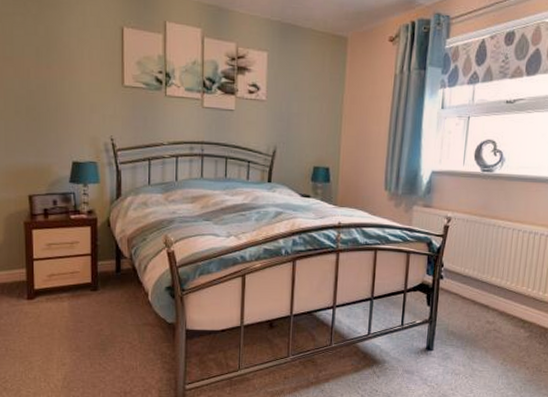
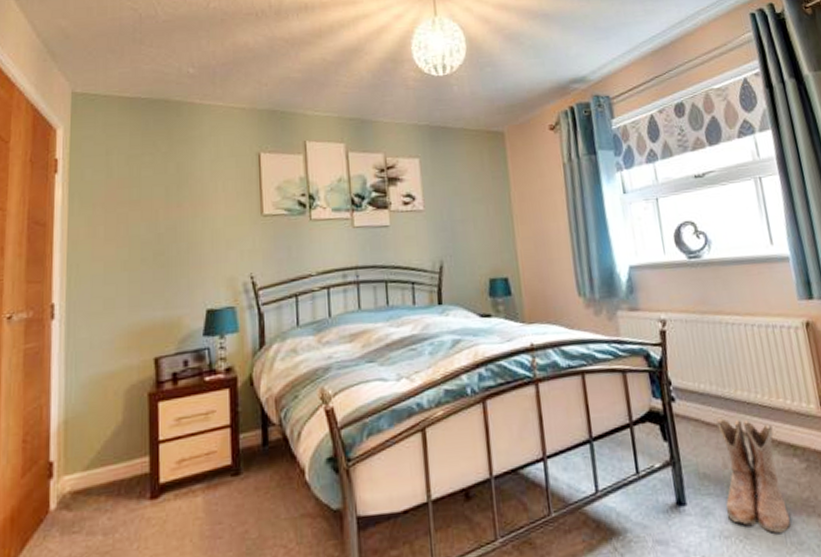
boots: none [462,295,512,377] -> present [716,418,790,534]

